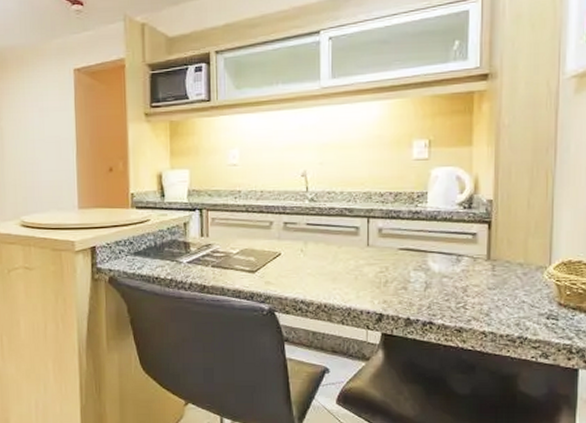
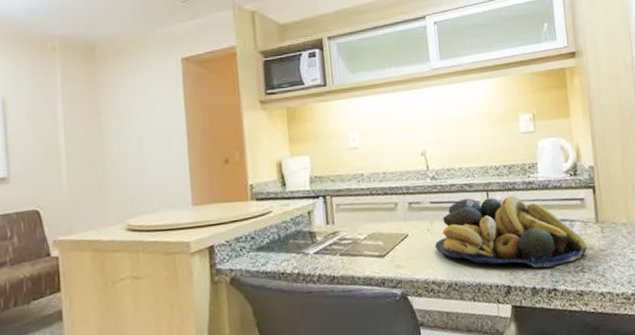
fruit bowl: none [307,222,474,300] -> present [435,195,588,268]

